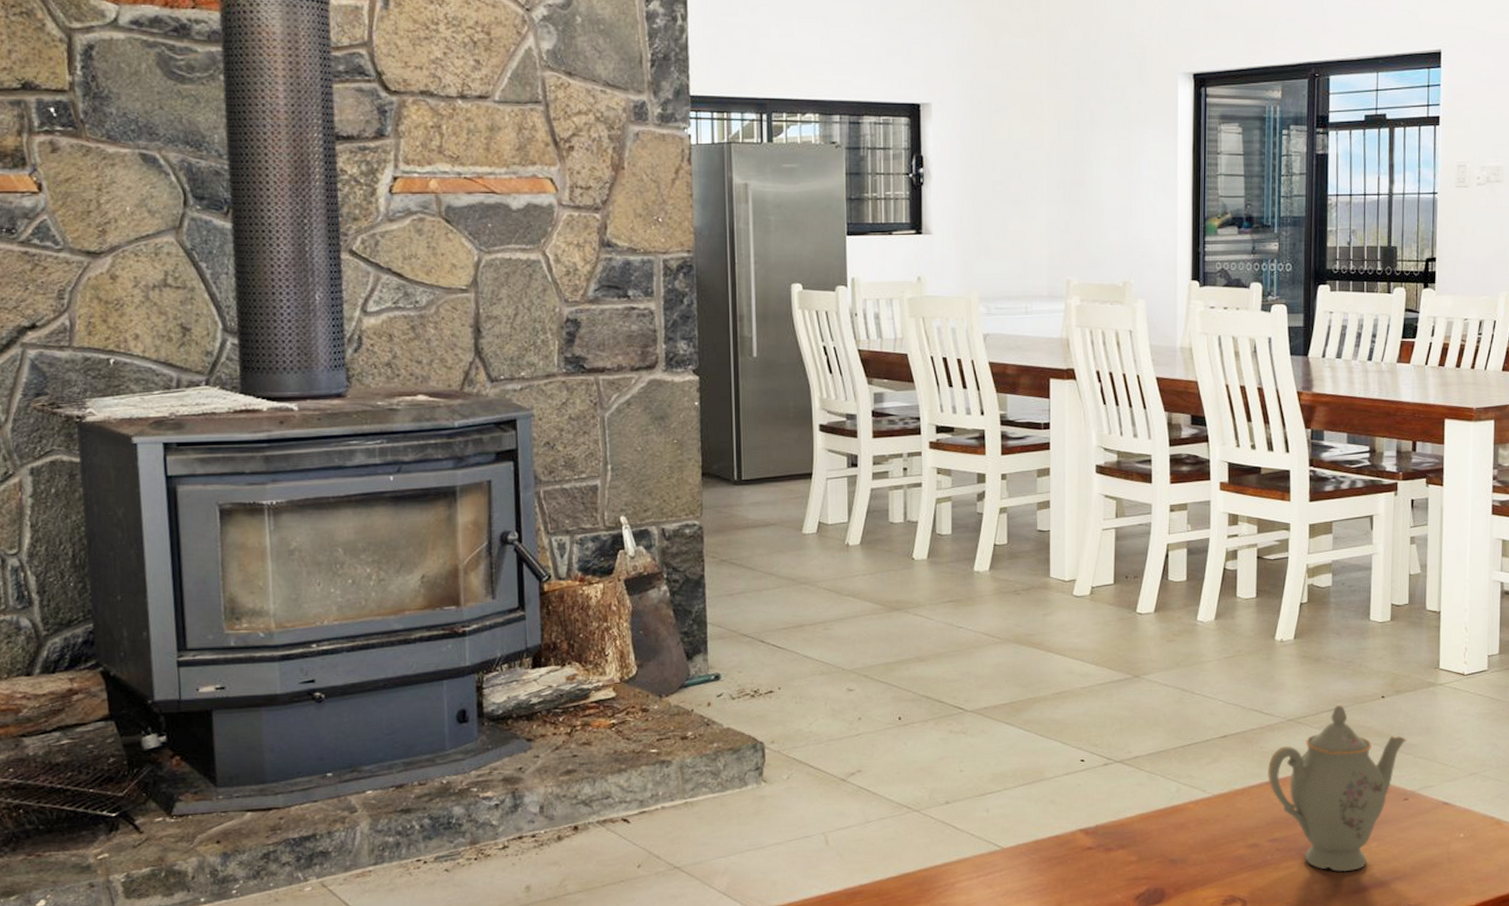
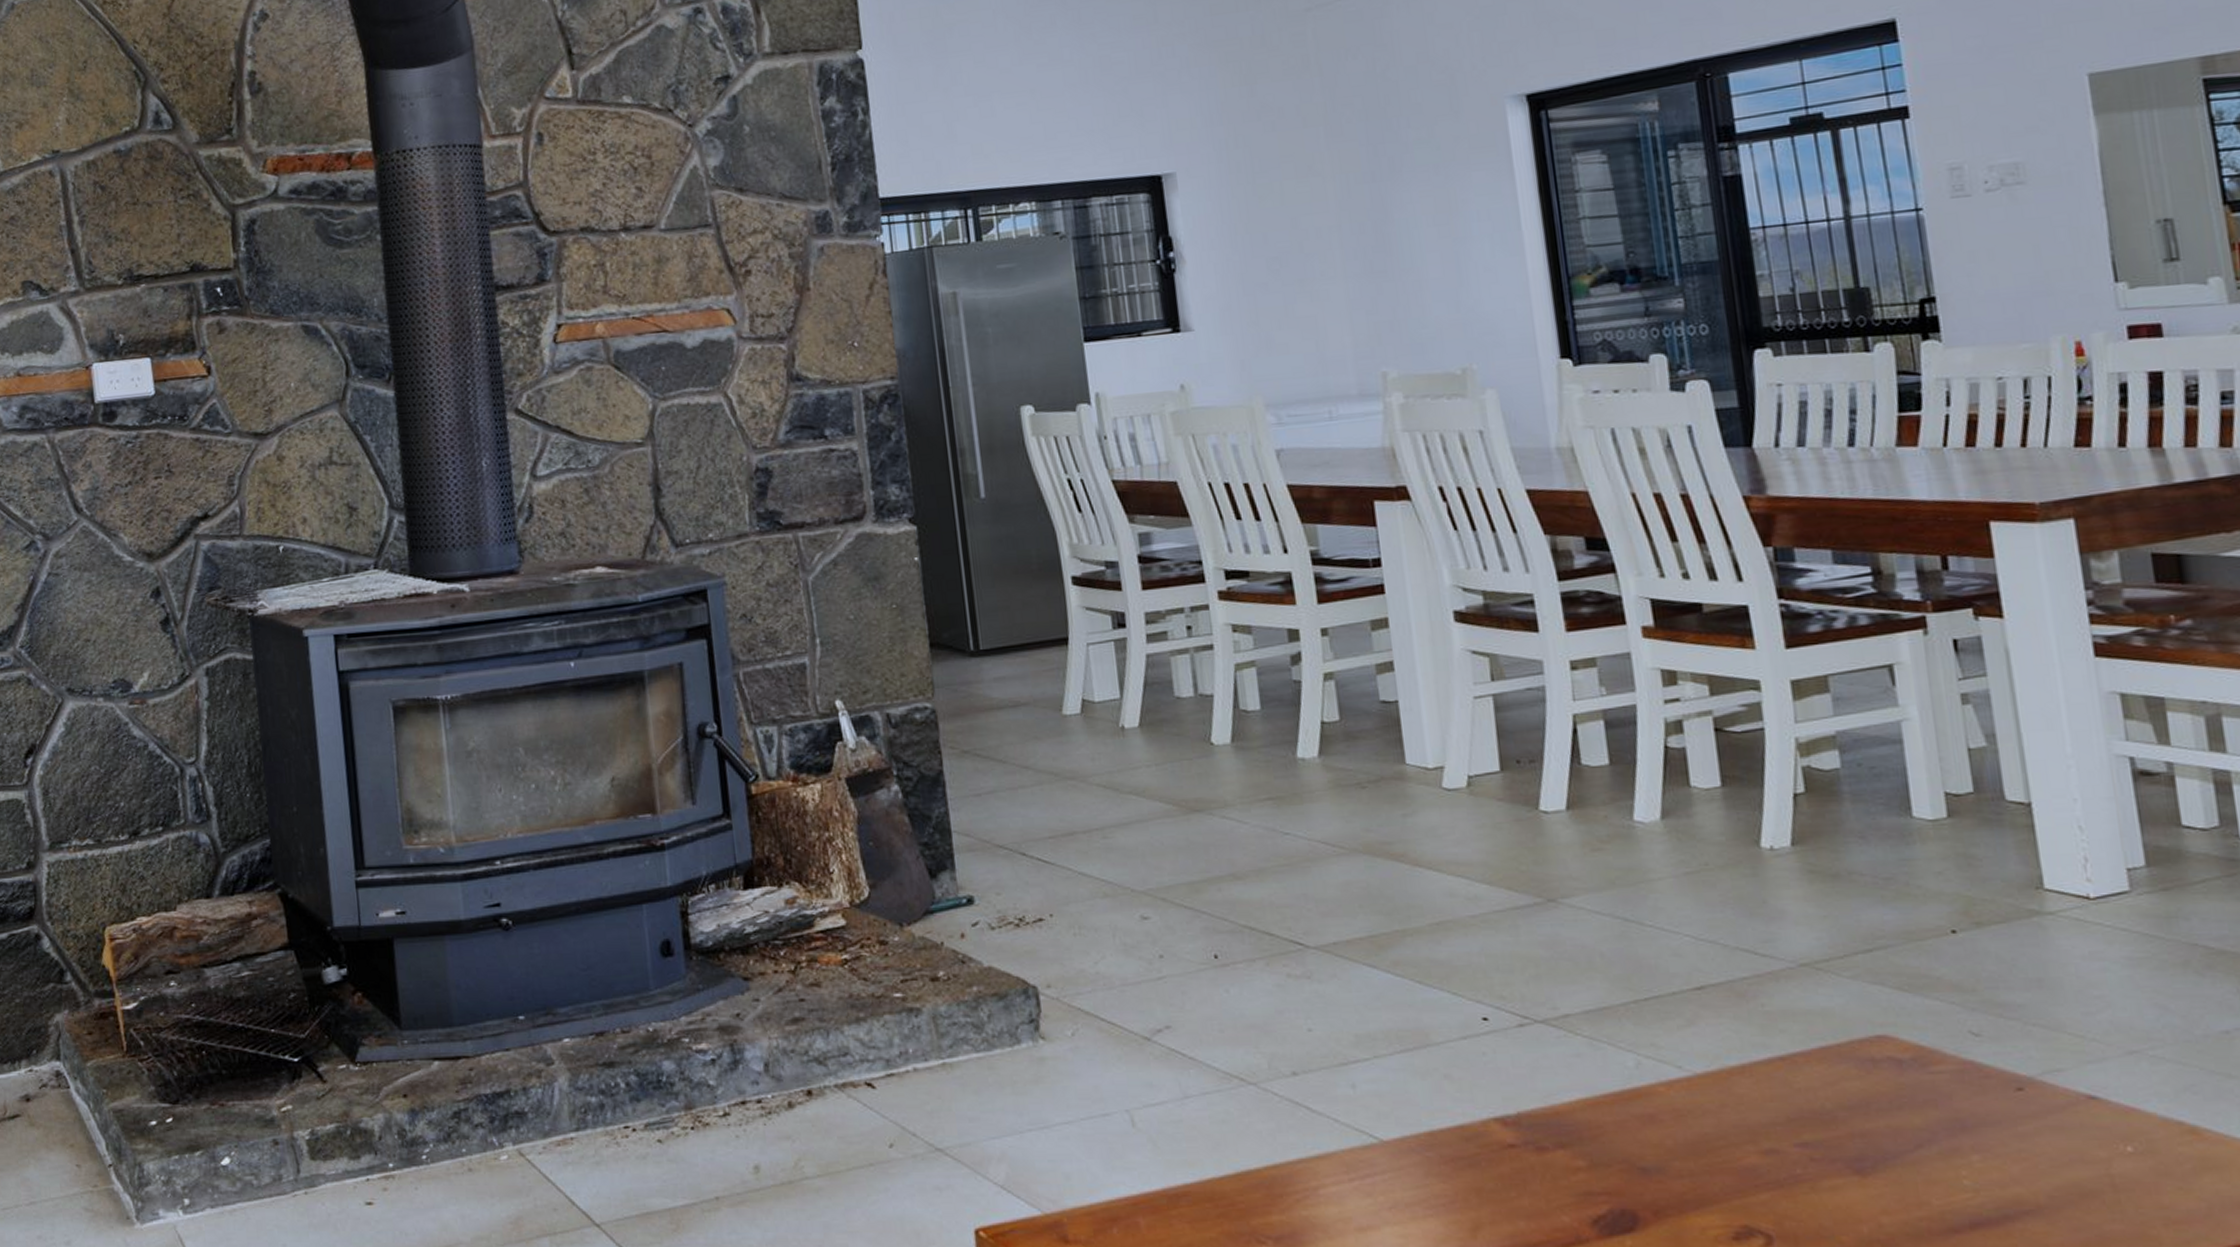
teapot: present [1268,704,1407,872] -> none [1777,942,2006,1199]

